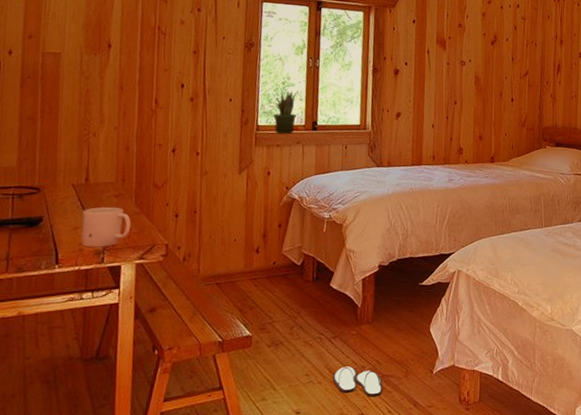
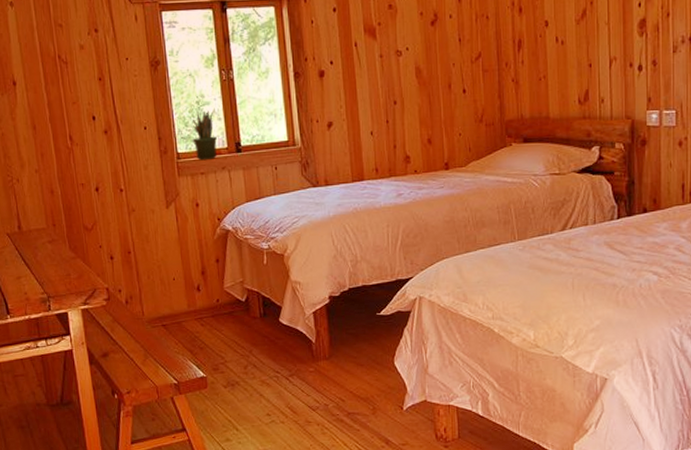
mug: present [81,206,132,247] -> none [22,253,70,295]
slippers: present [332,366,383,397] -> none [295,405,351,436]

